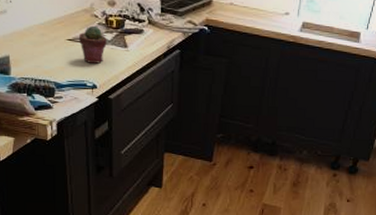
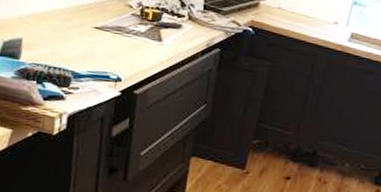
potted succulent: present [79,25,107,64] -> none [107,15,140,56]

